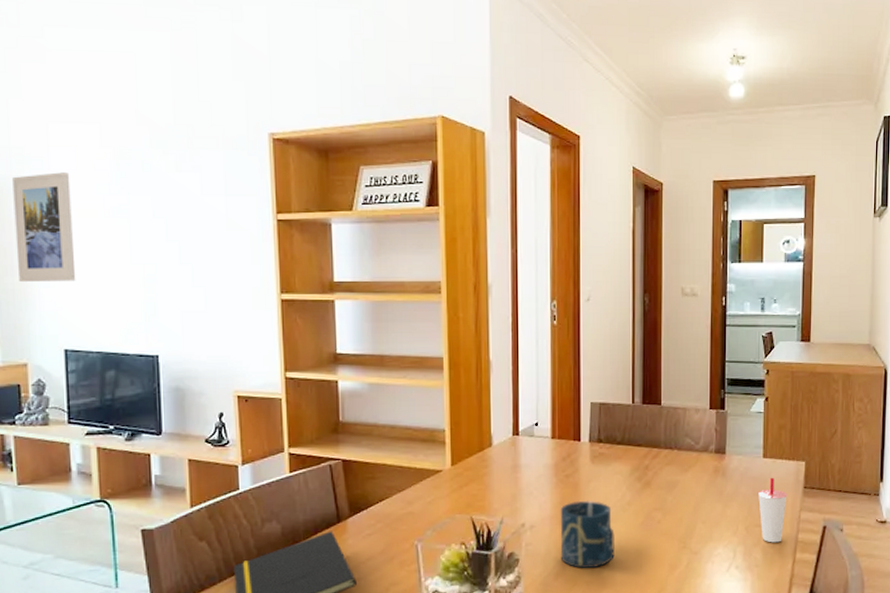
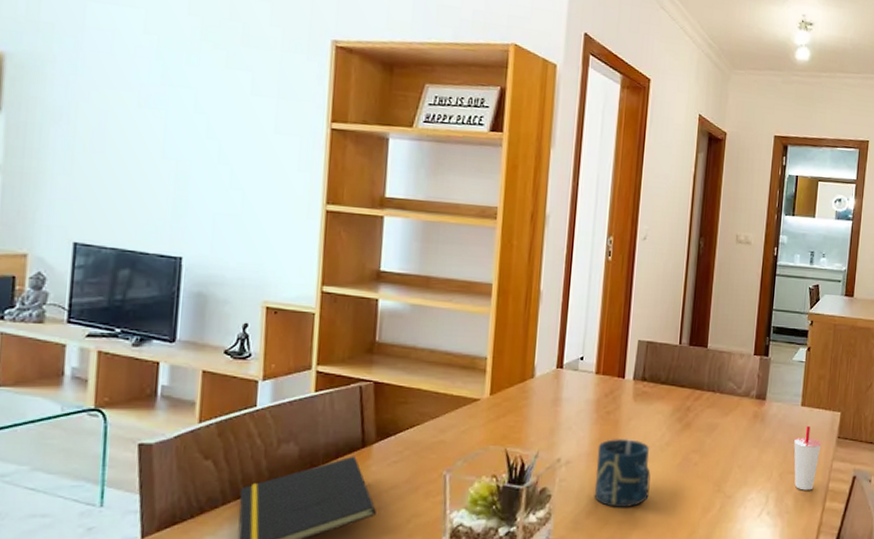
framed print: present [12,172,76,283] -> none [30,53,105,170]

